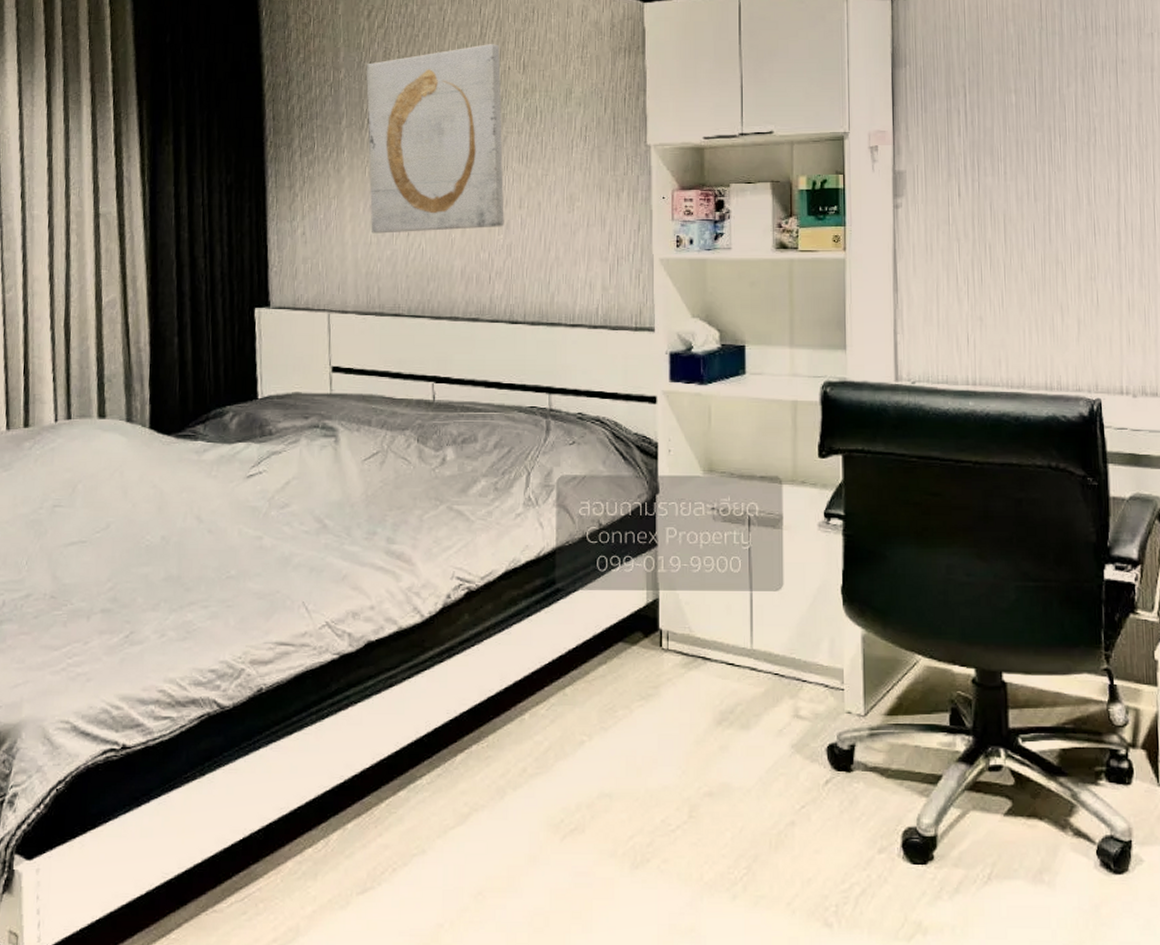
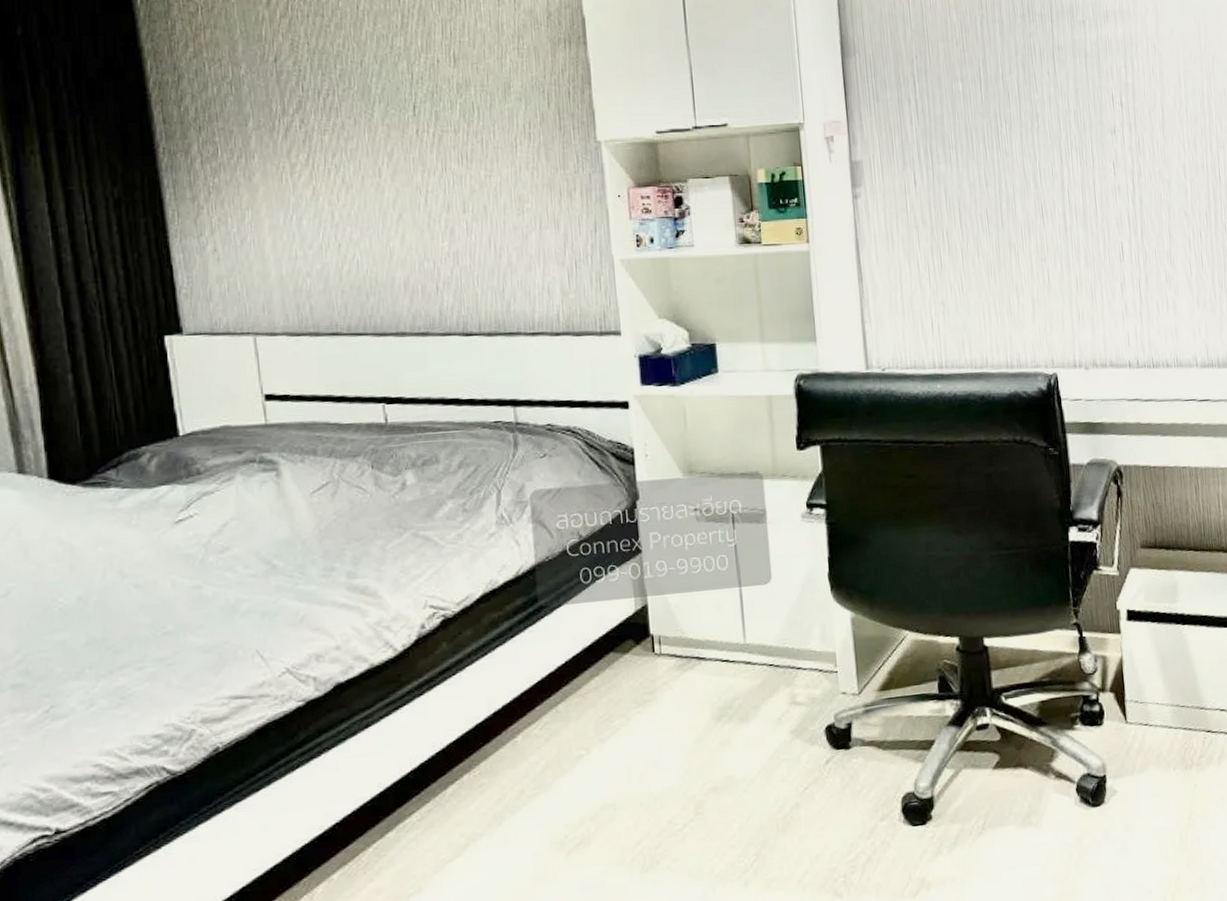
wall art: present [366,44,504,234] -> none [270,35,448,247]

